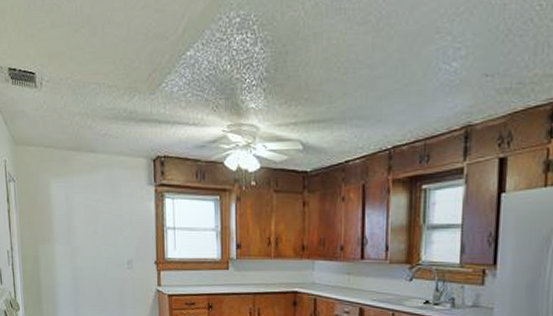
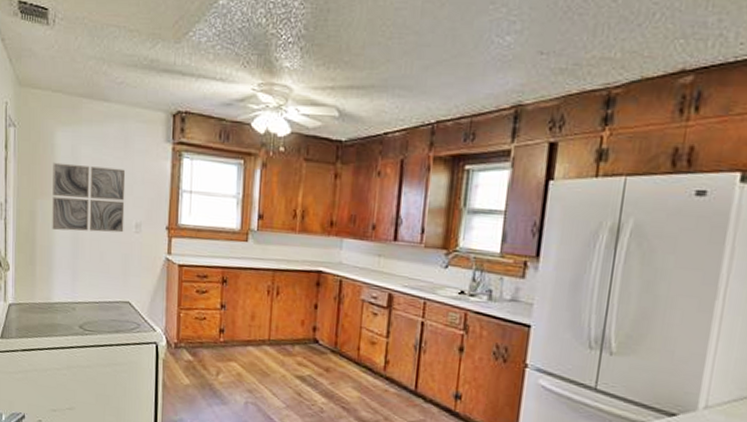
wall art: none [50,211,117,271] -> present [52,162,126,233]

